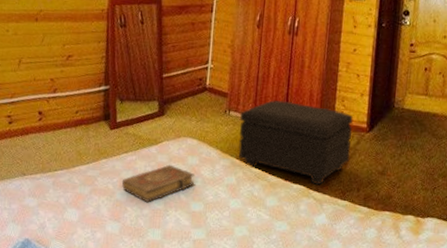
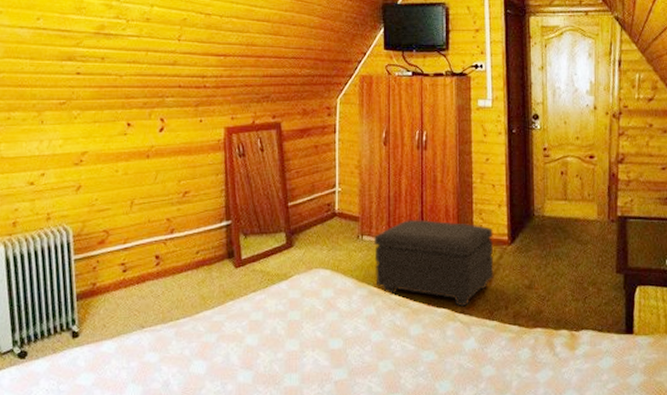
book: present [121,164,196,203] -> none [251,300,333,345]

